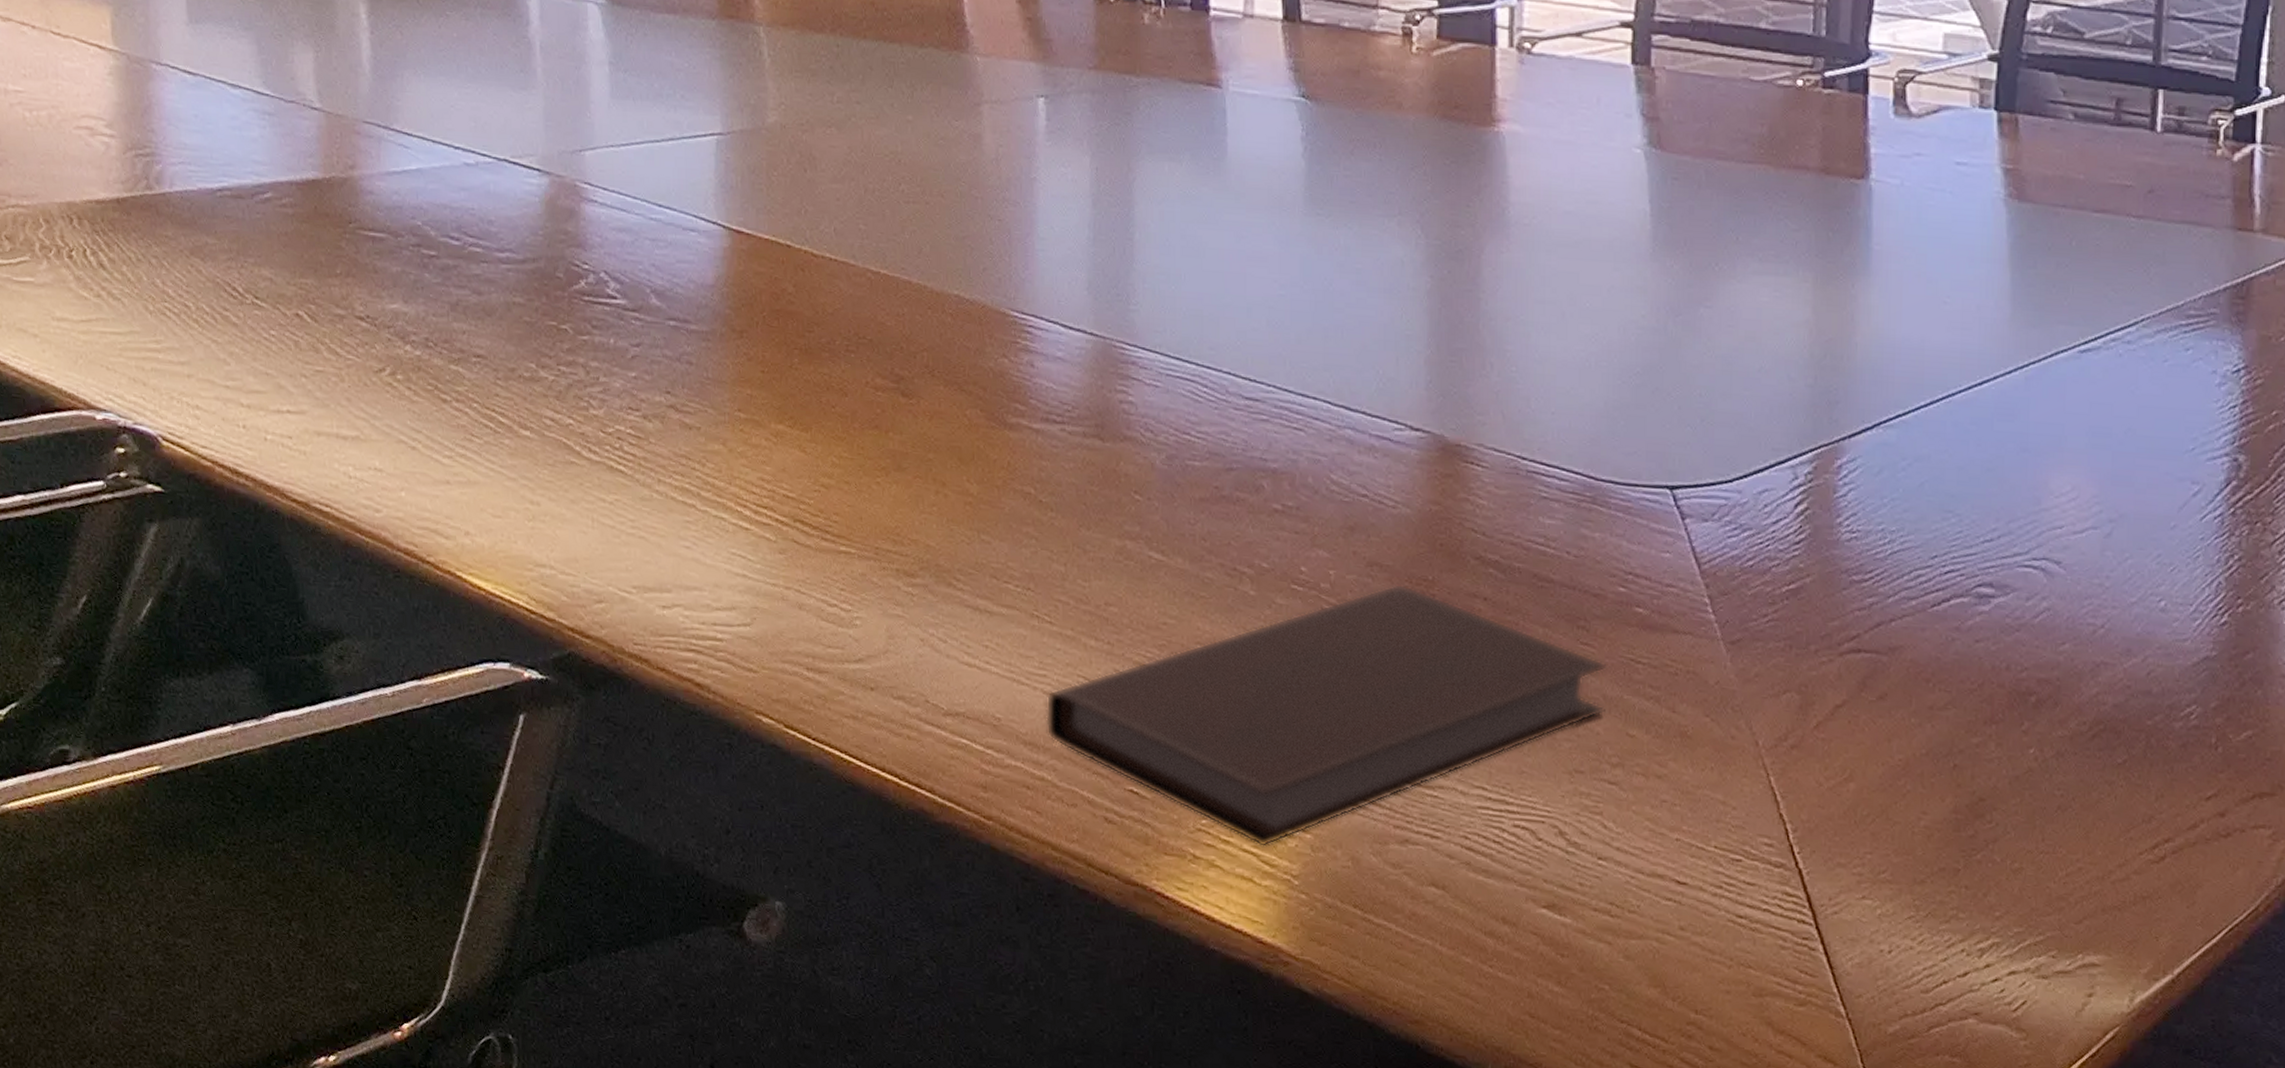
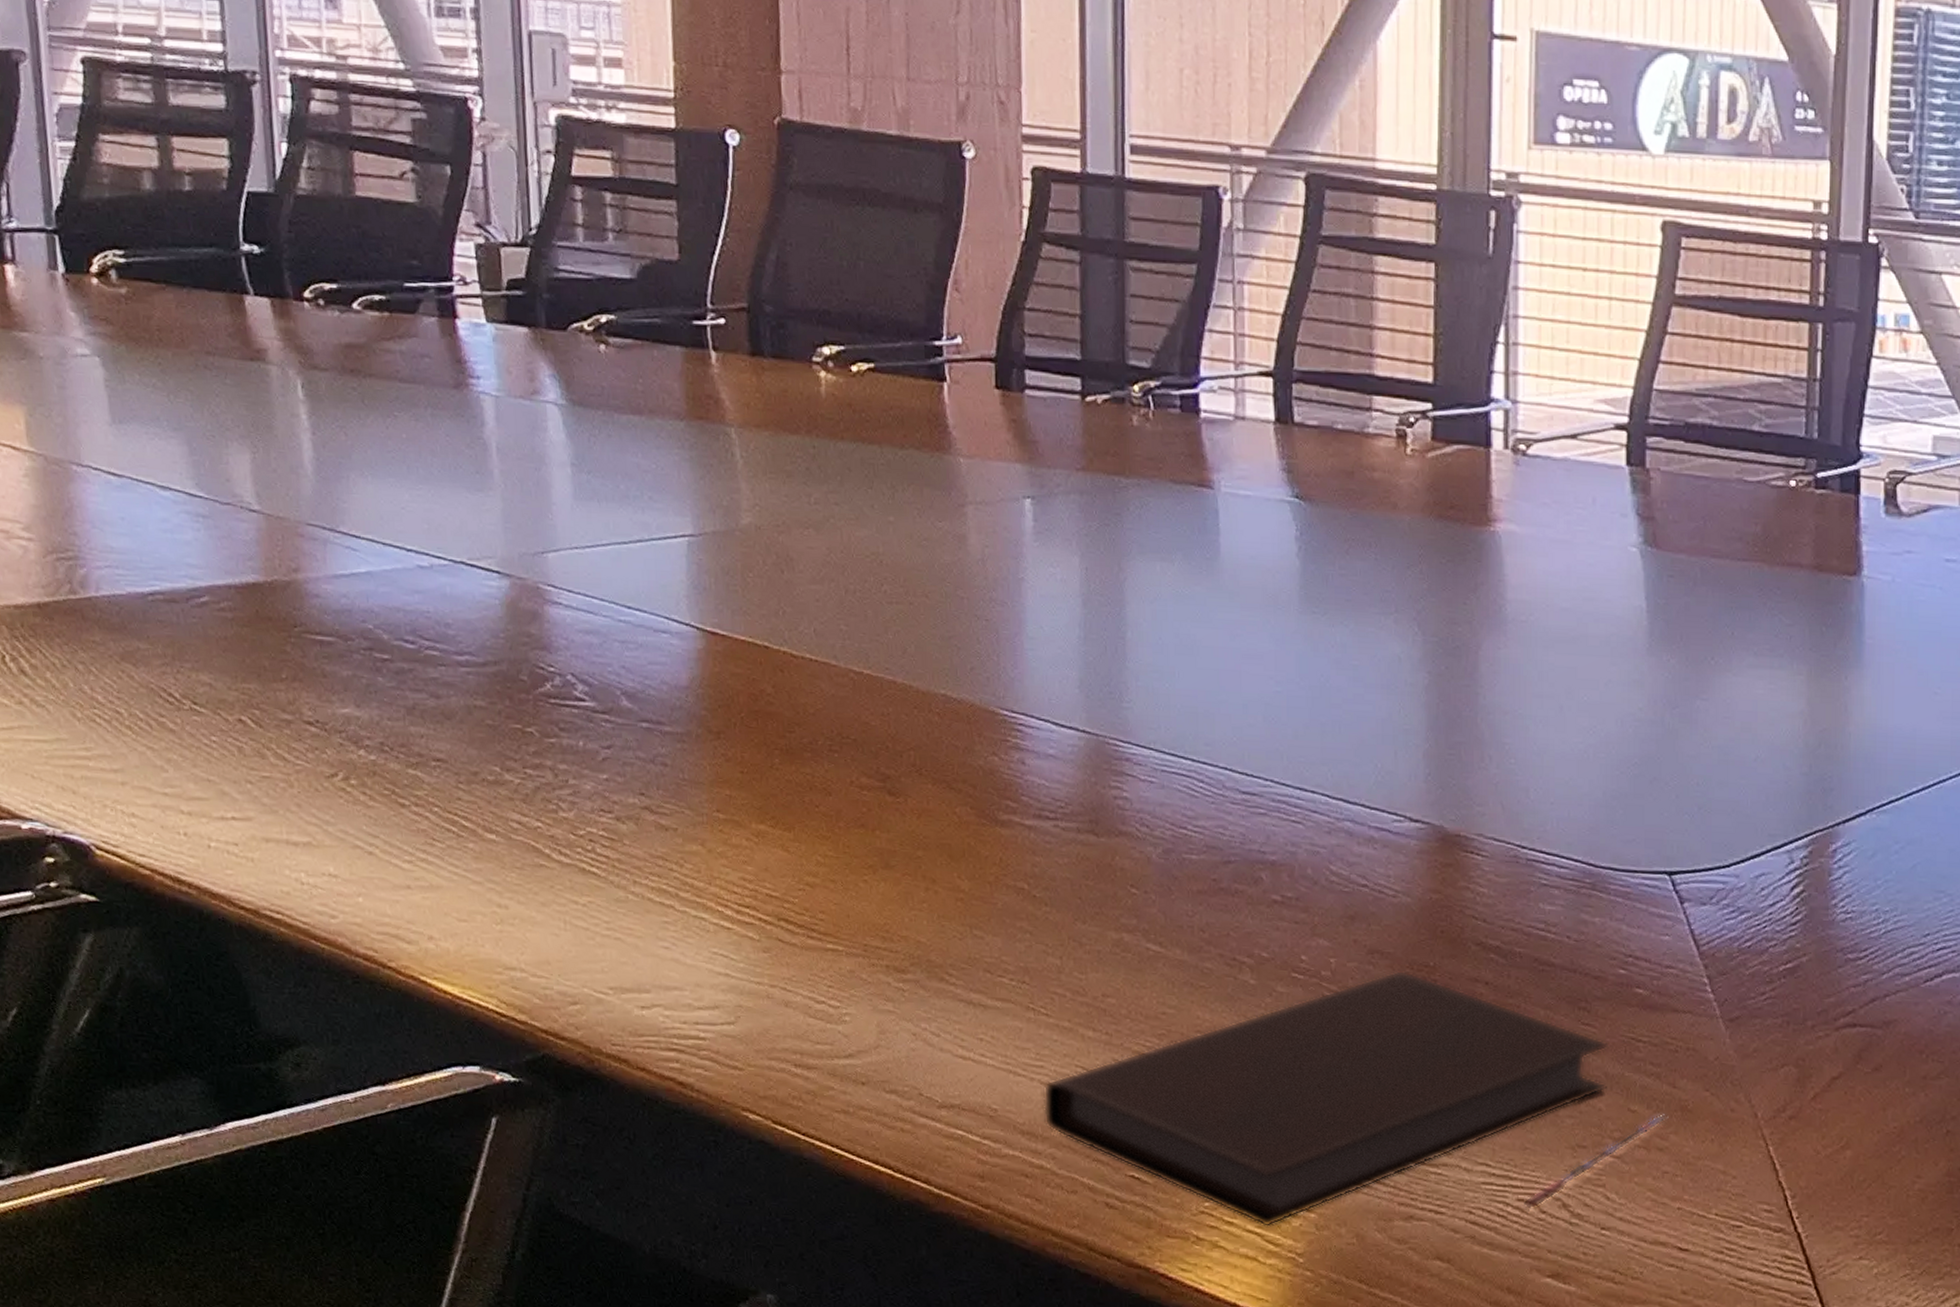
pen: none [1520,739,1668,836] -> present [1524,1114,1669,1210]

